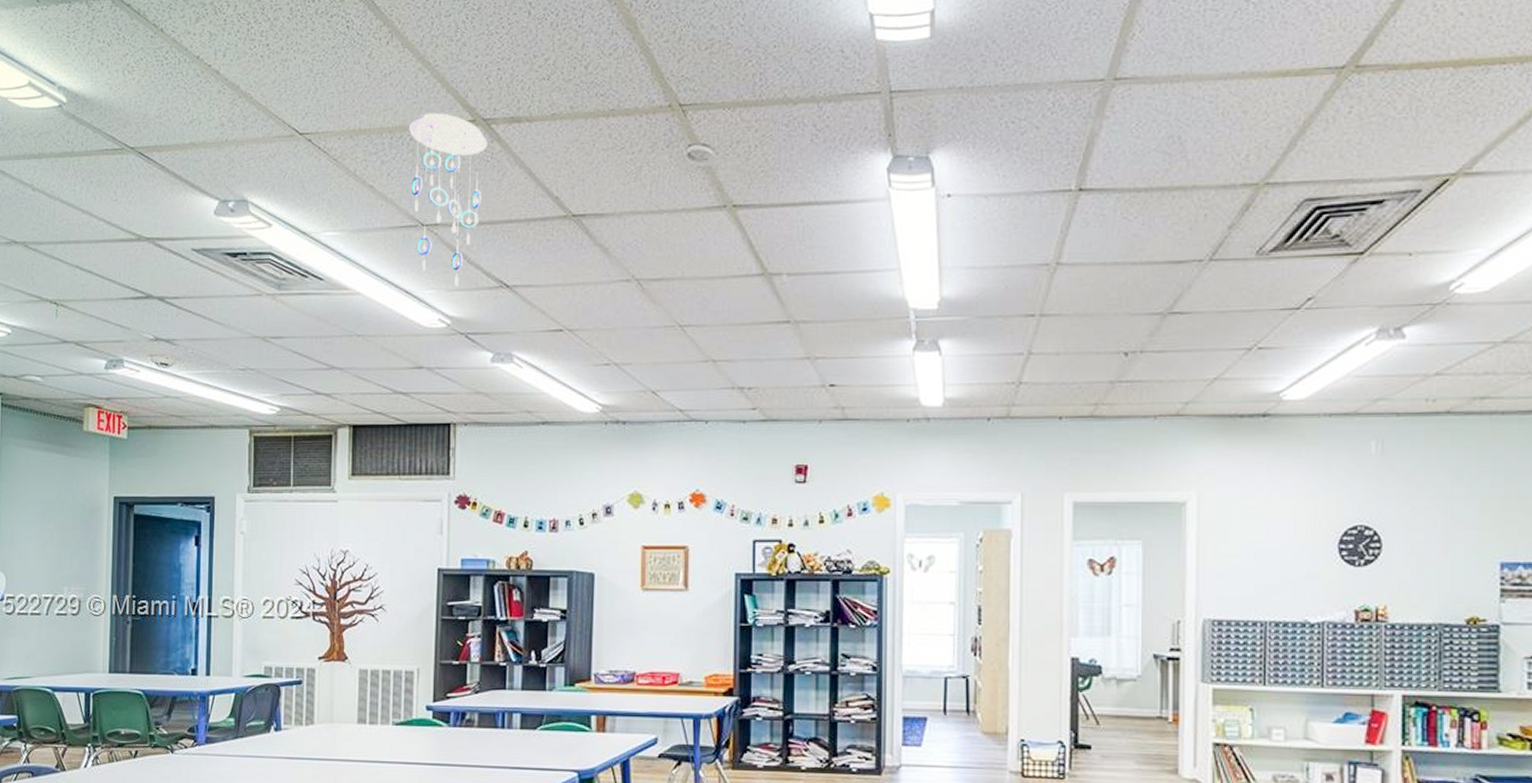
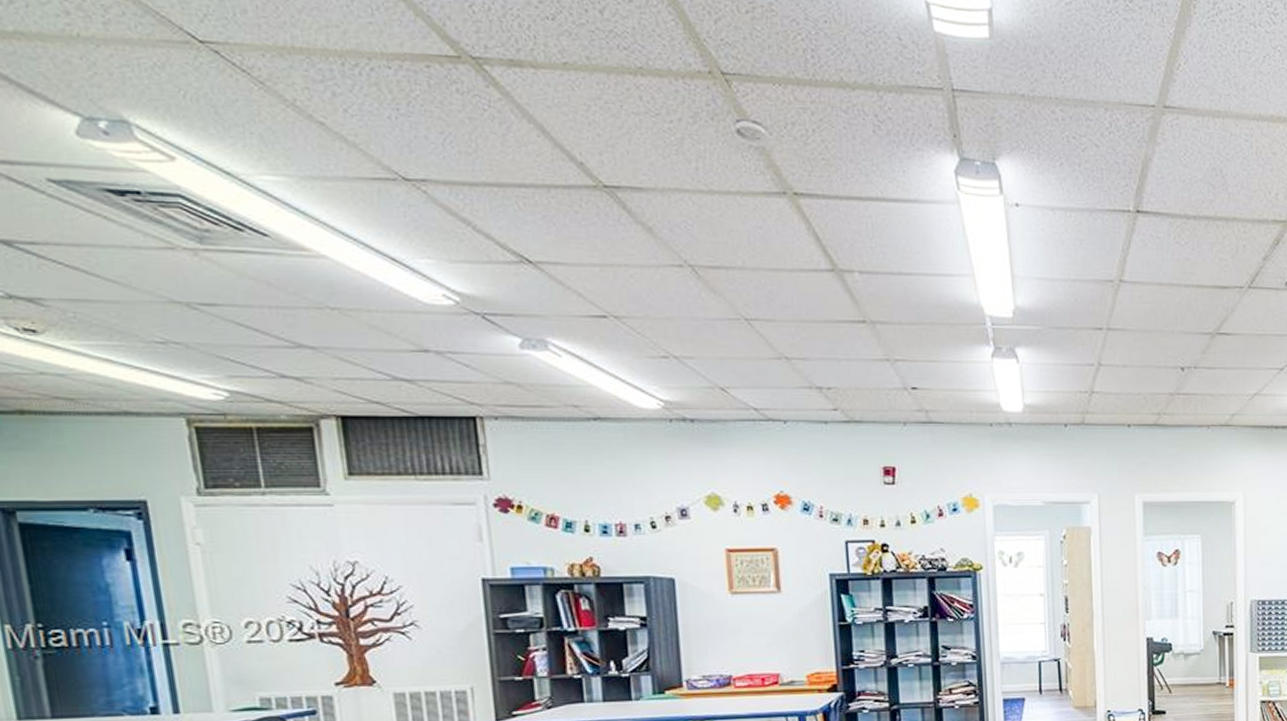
ceiling mobile: present [409,112,487,286] -> none [367,38,482,258]

